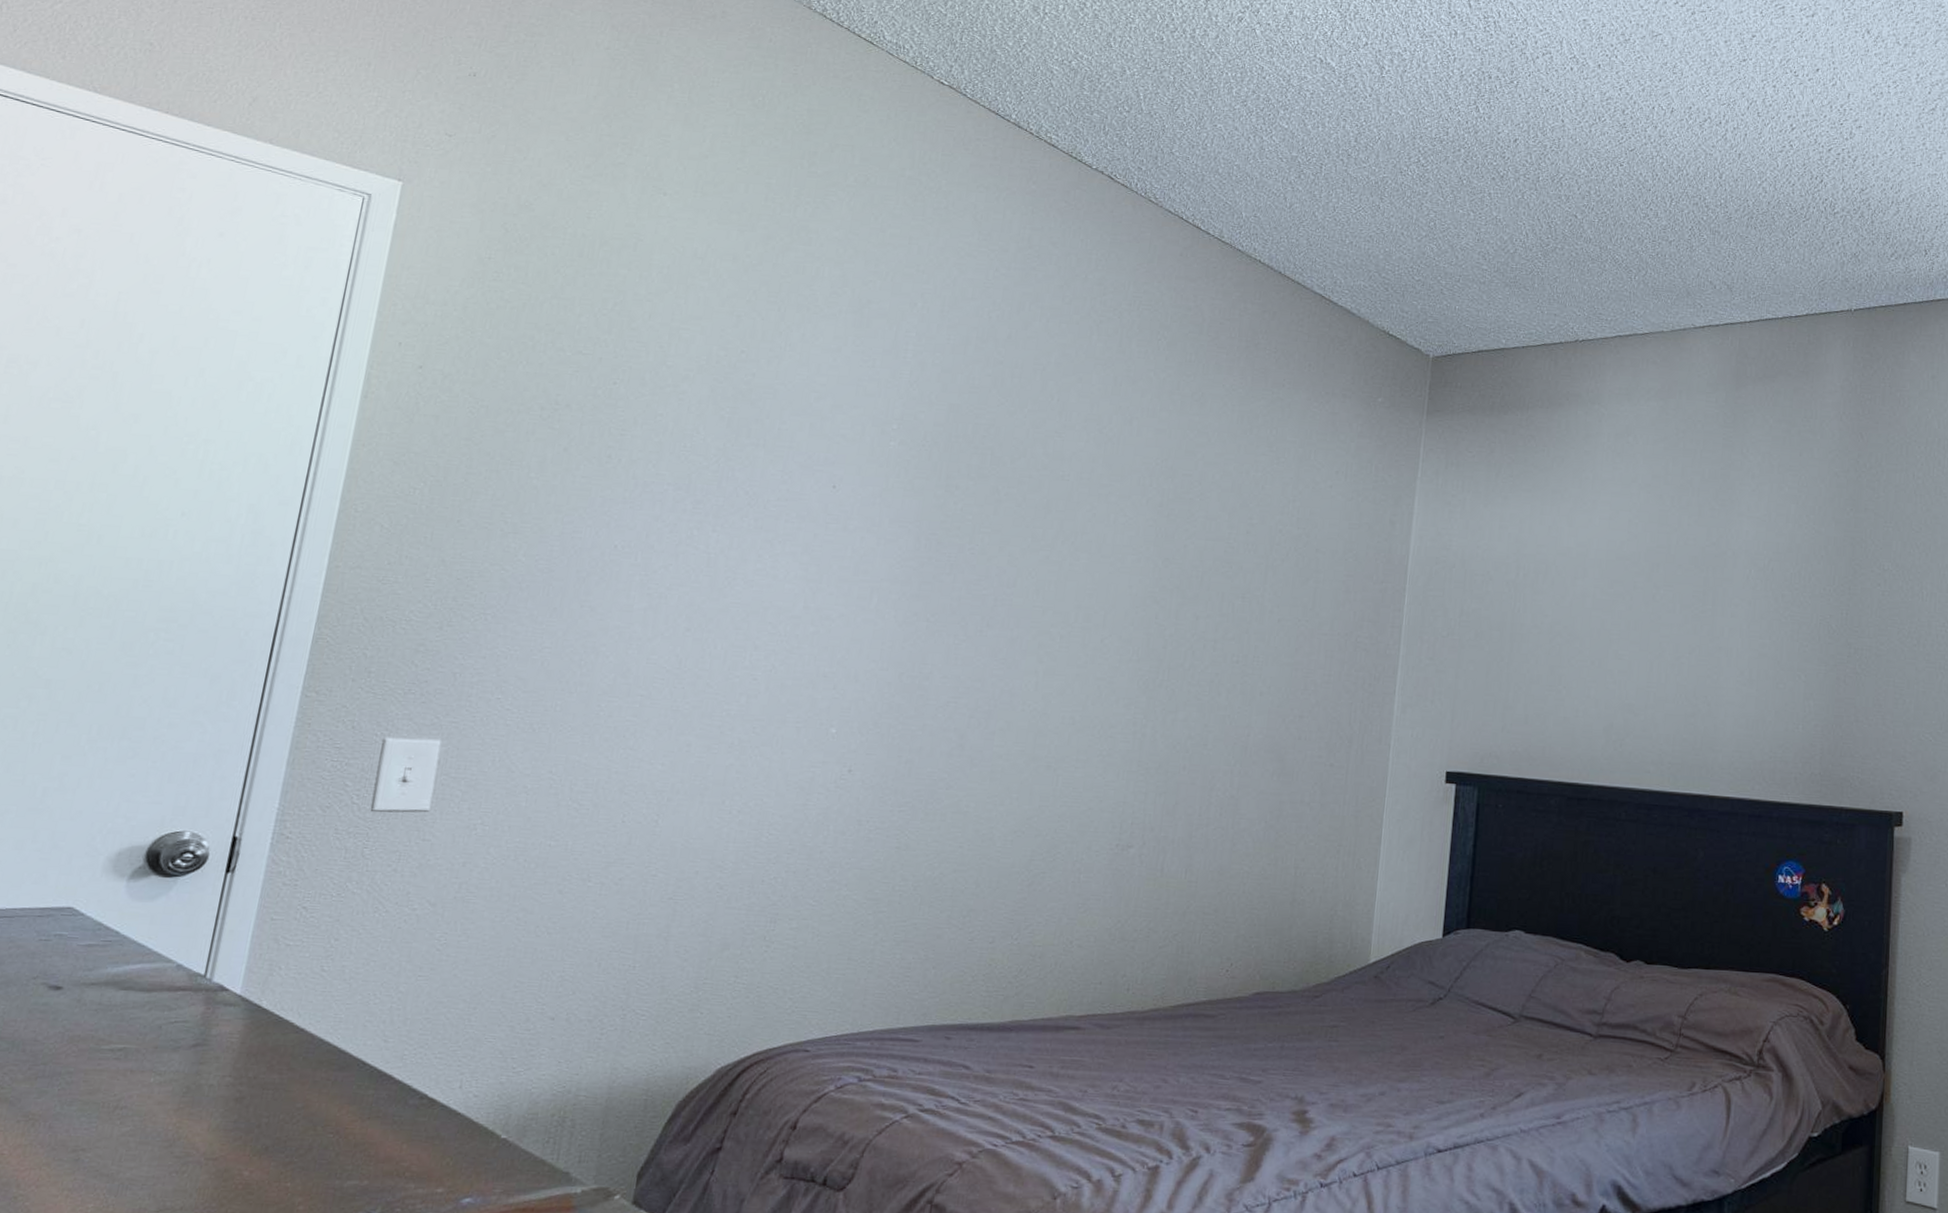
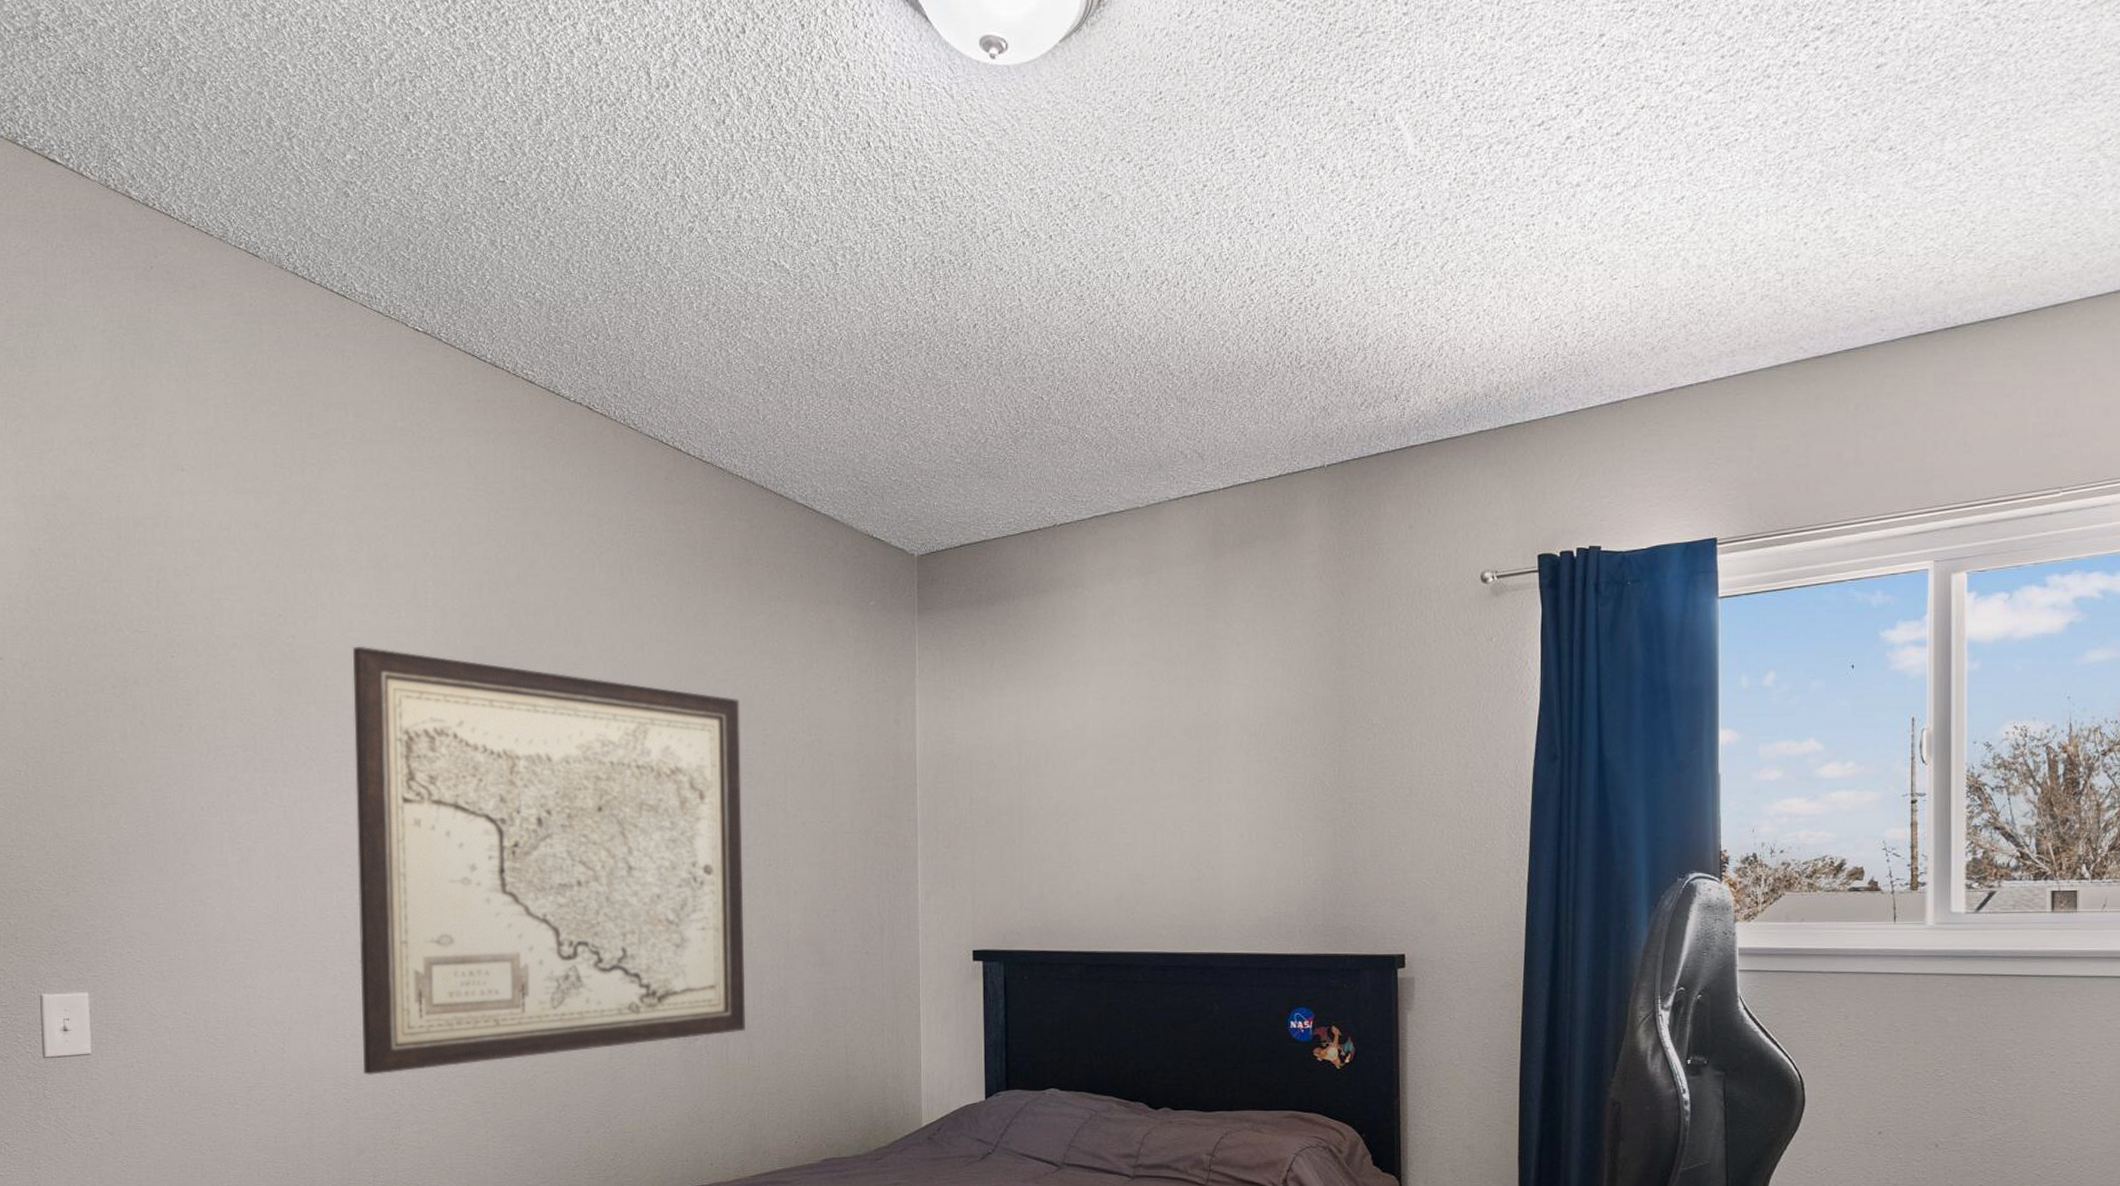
wall art: none [745,391,1228,860] -> present [353,646,745,1075]

